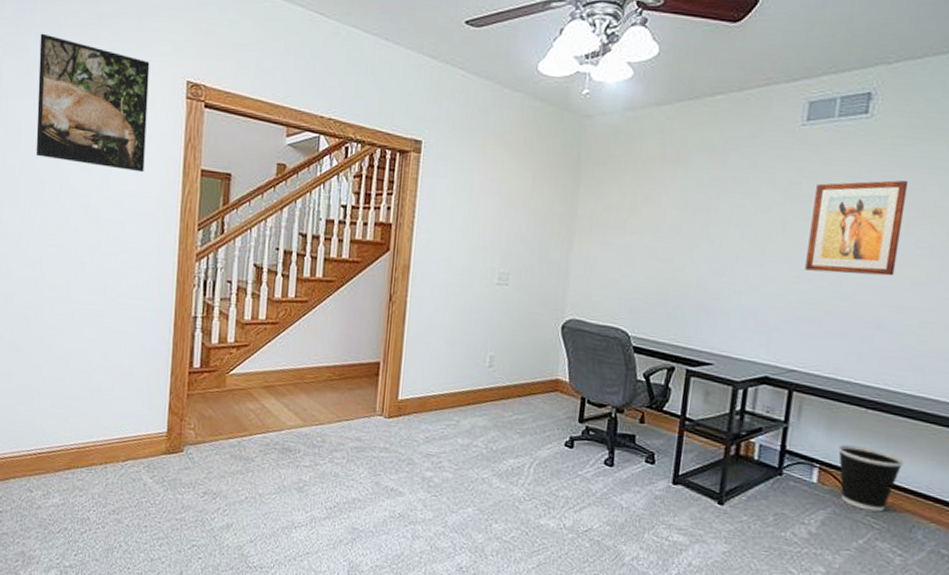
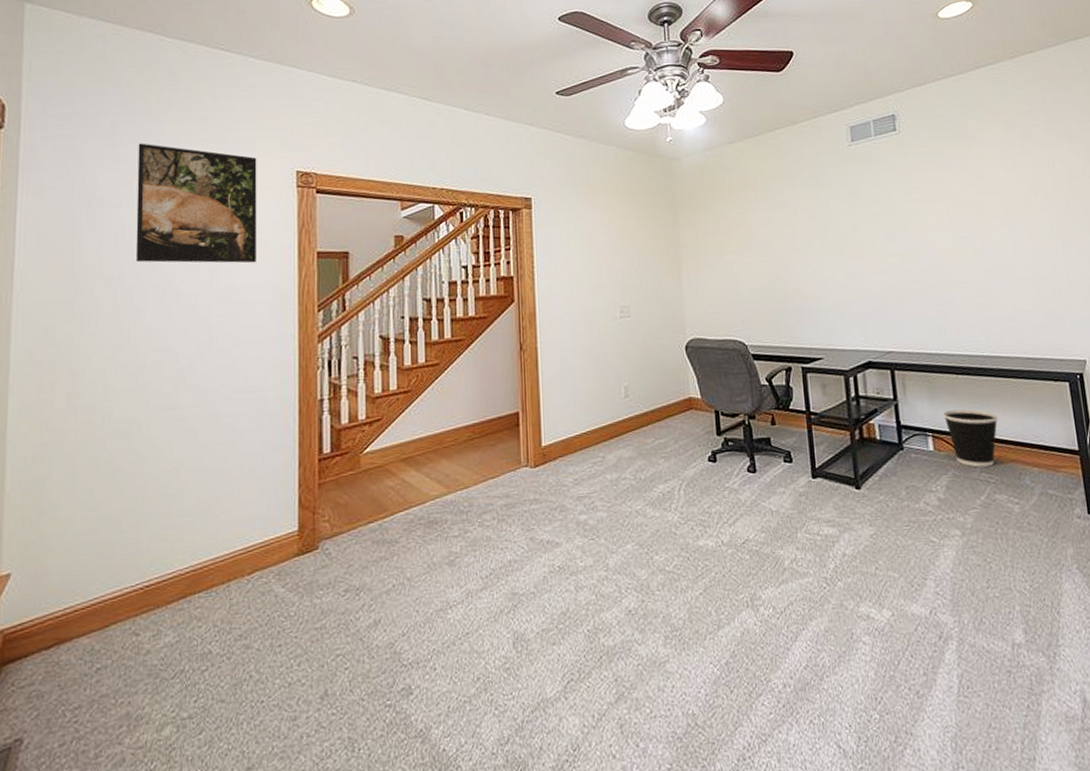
wall art: present [805,180,909,276] -> none [871,180,949,263]

